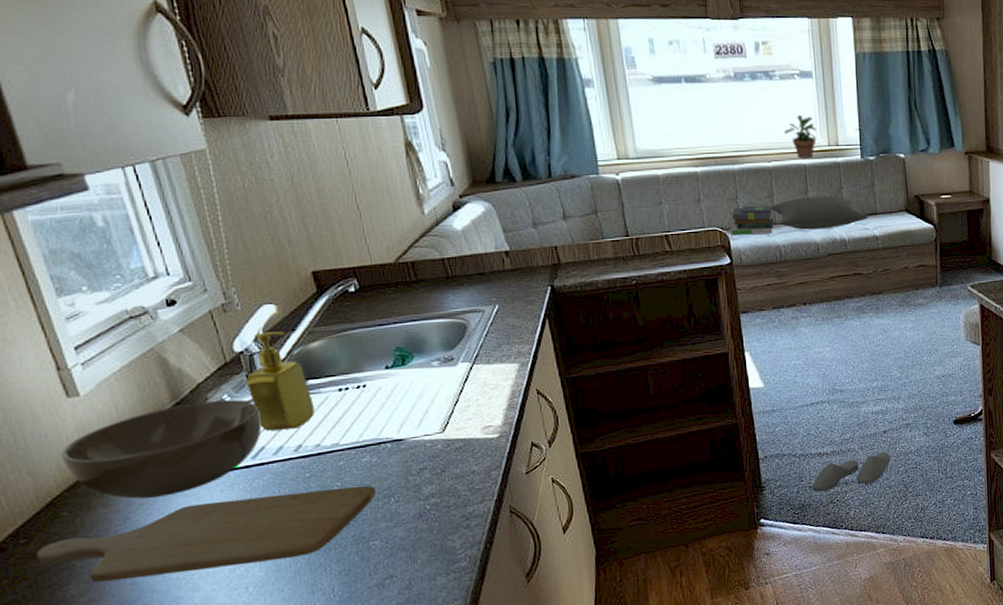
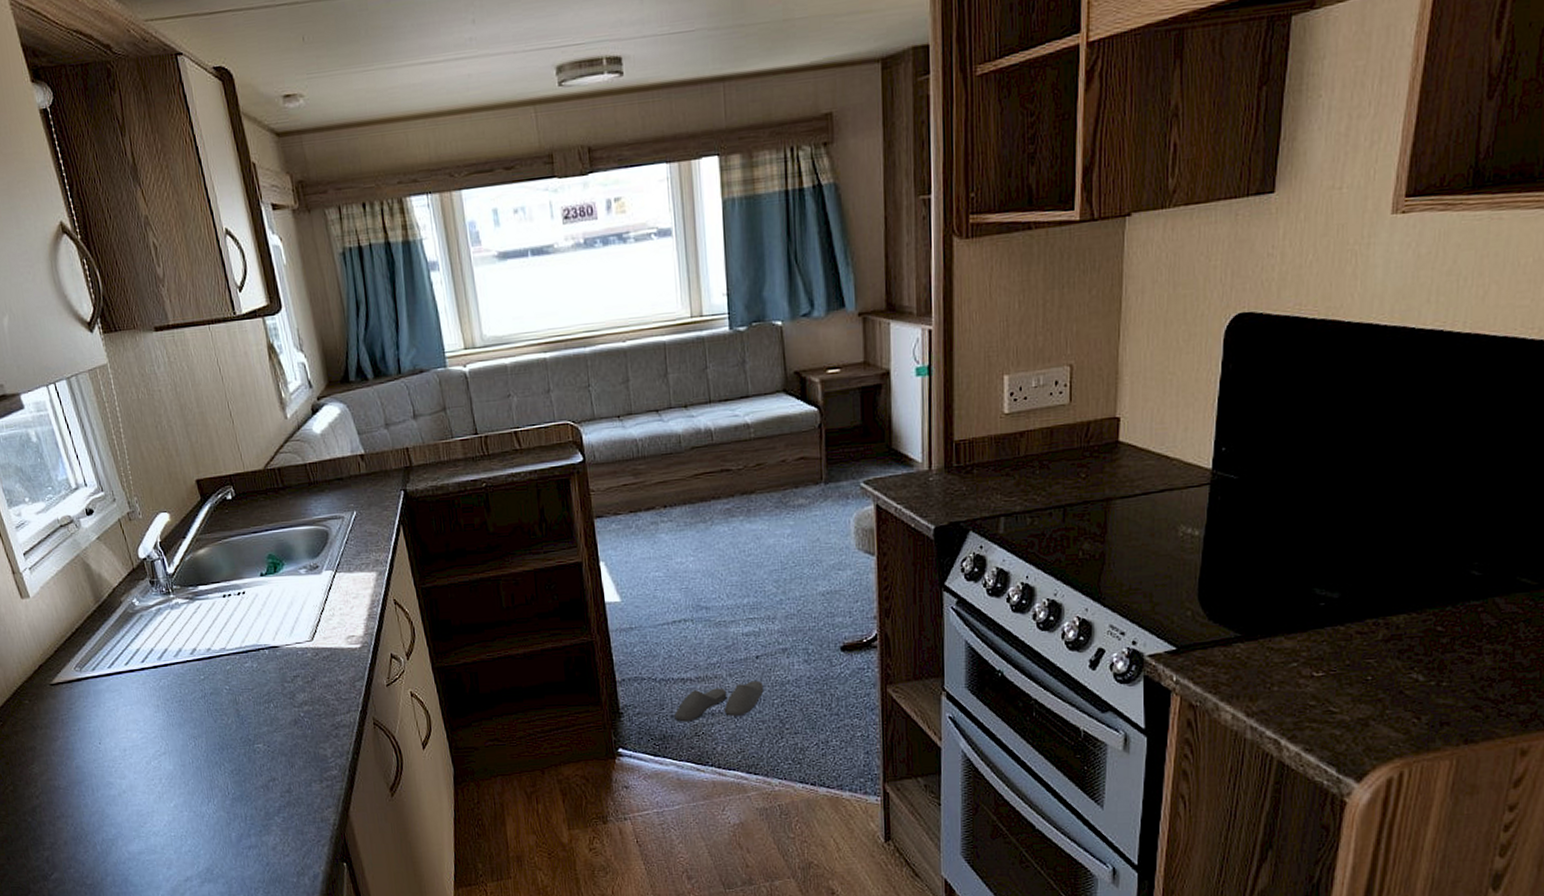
chopping board: present [36,485,376,583] -> none [9,690,258,764]
bowl: present [61,400,262,499] -> none [20,603,164,692]
soap dispenser: present [246,331,315,431] -> none [150,539,205,634]
books: present [730,205,774,235] -> none [582,393,630,429]
pillow: present [771,196,868,230] -> none [626,378,738,420]
potted plant: present [783,115,817,158] -> none [639,283,678,335]

